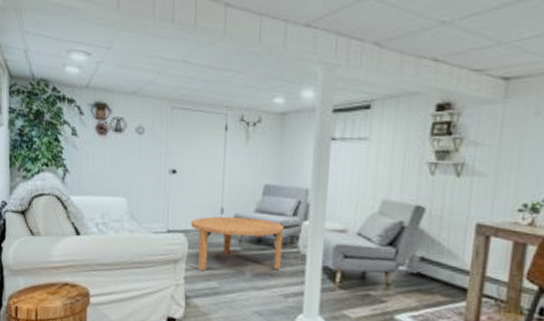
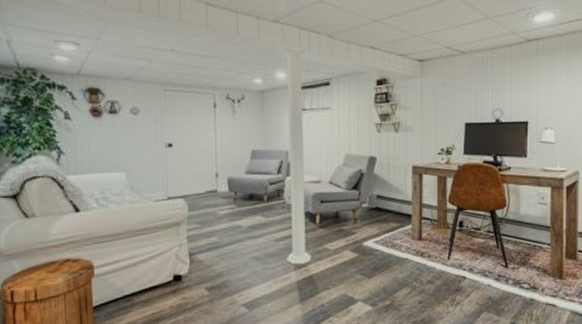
coffee table: present [190,216,284,272] -> none [189,179,271,230]

